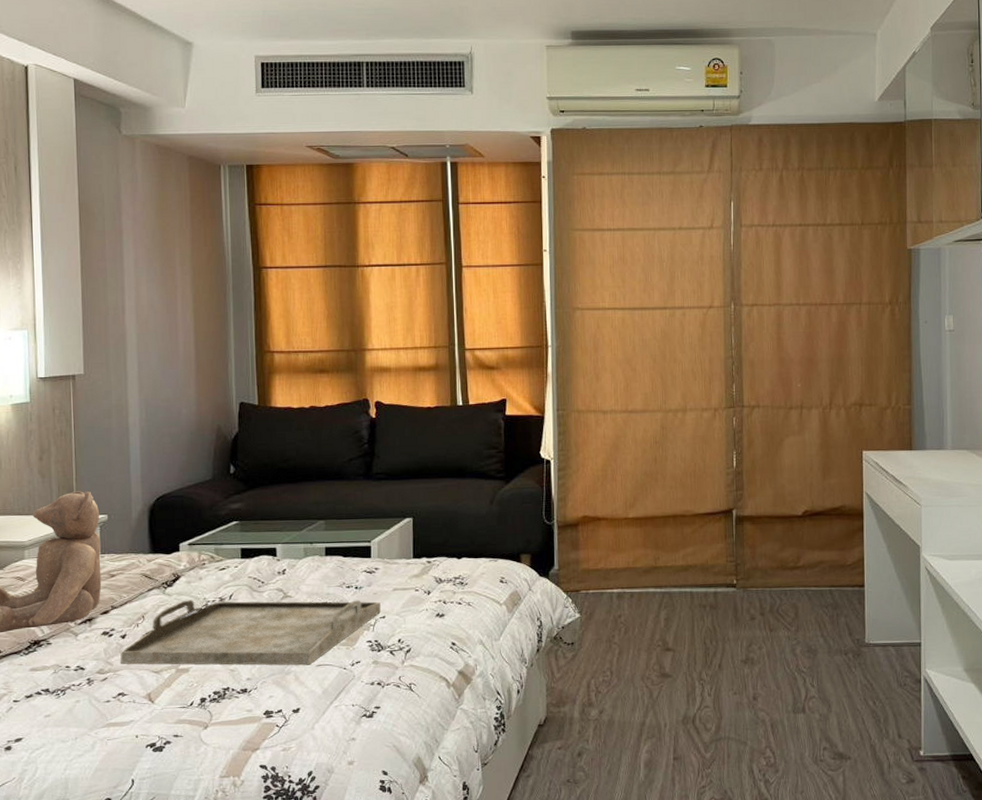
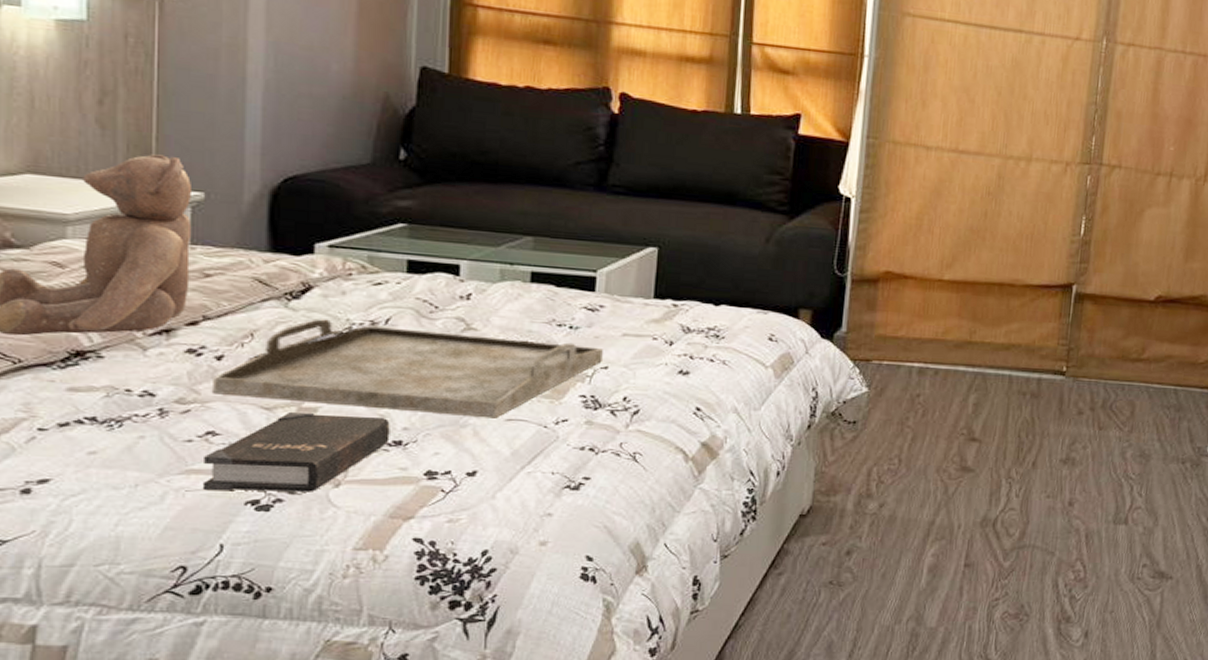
hardback book: none [118,672,239,739] -> present [202,412,390,492]

